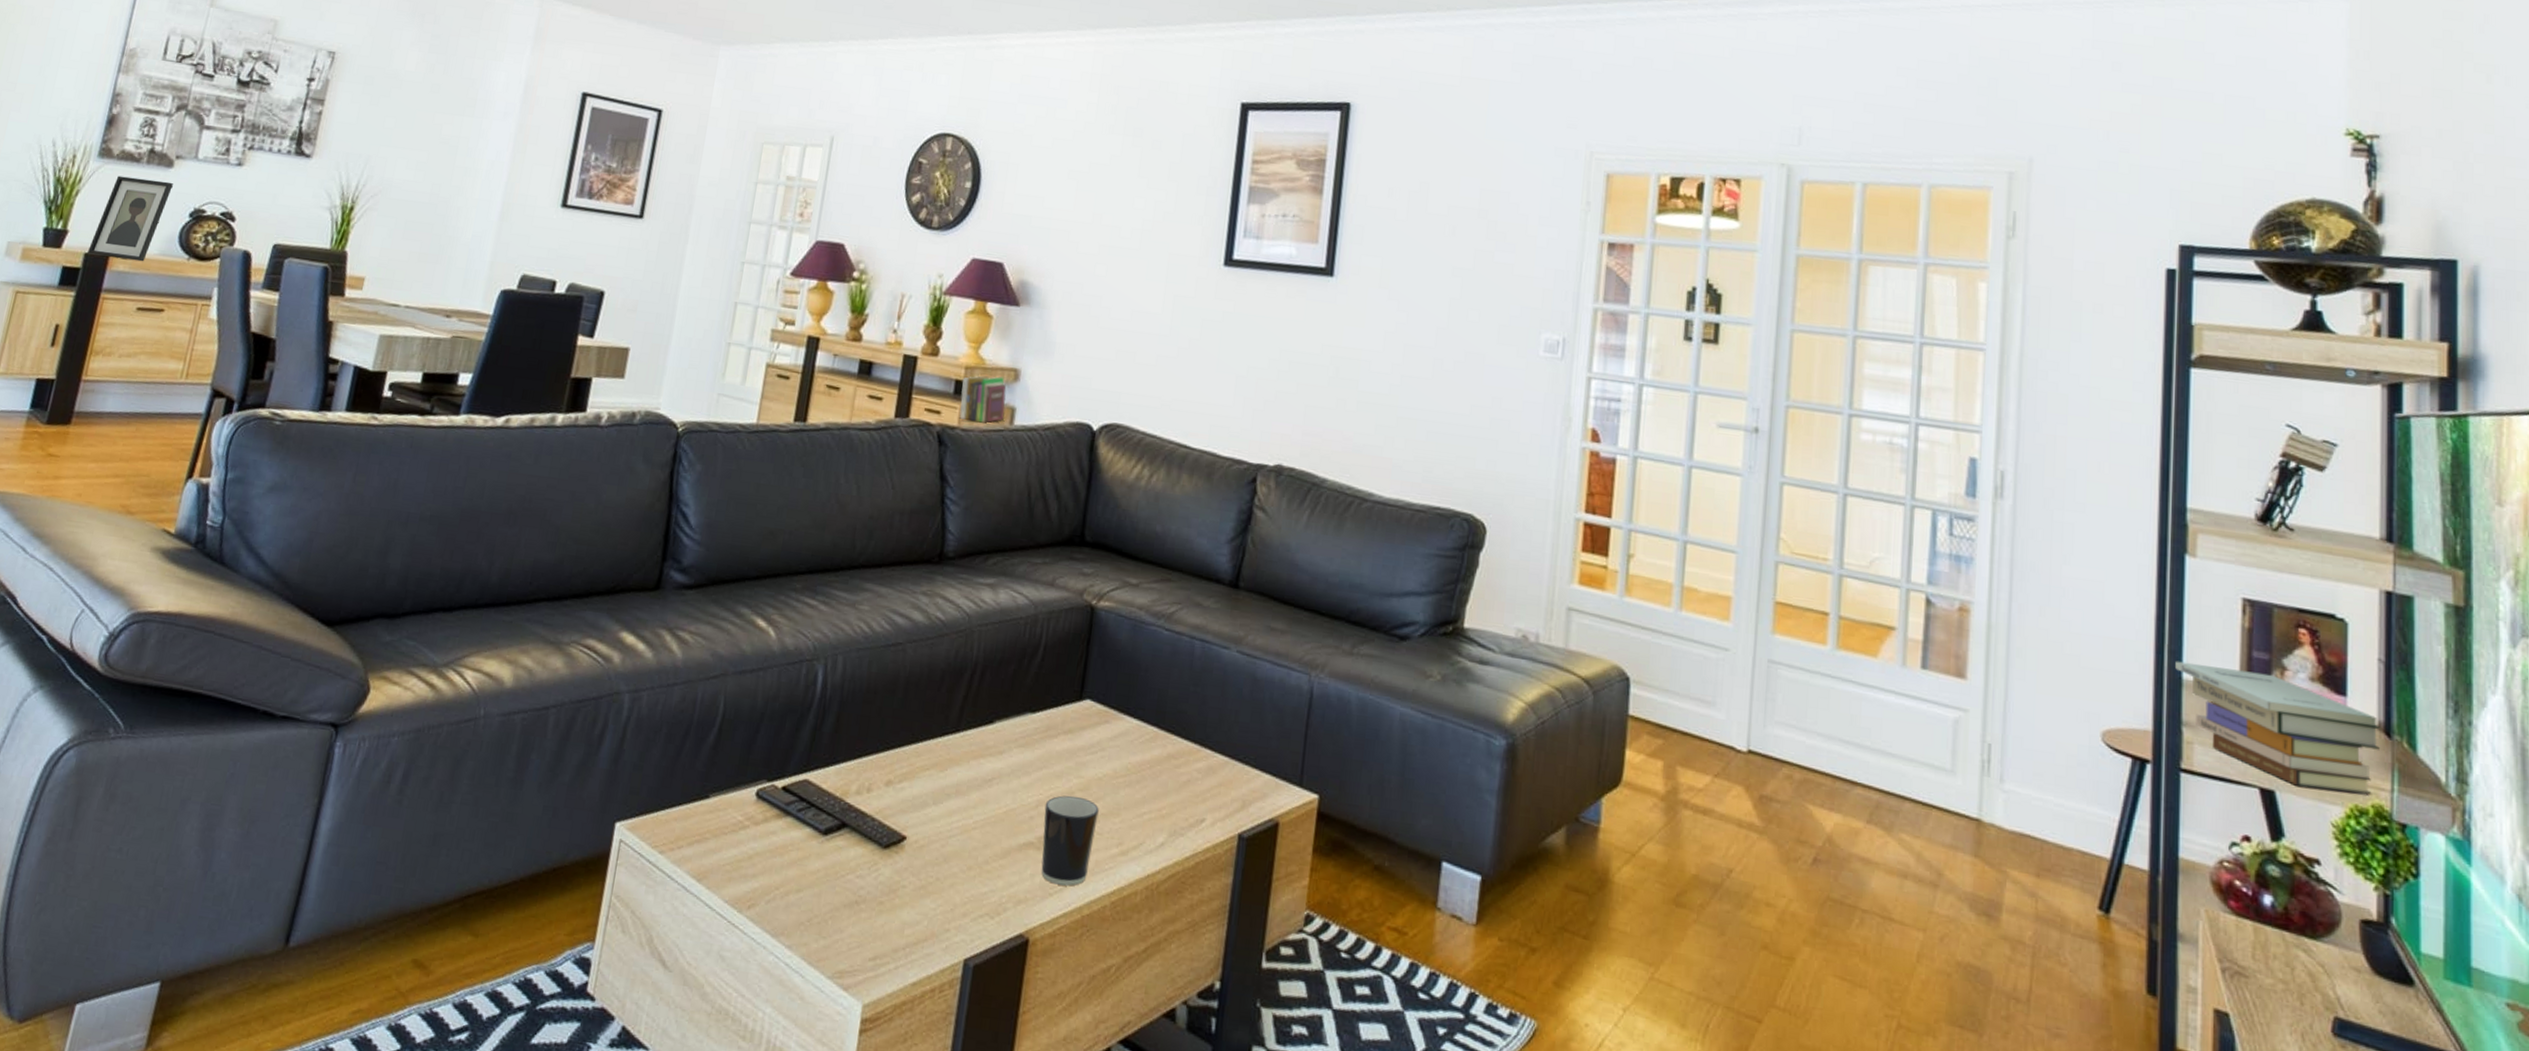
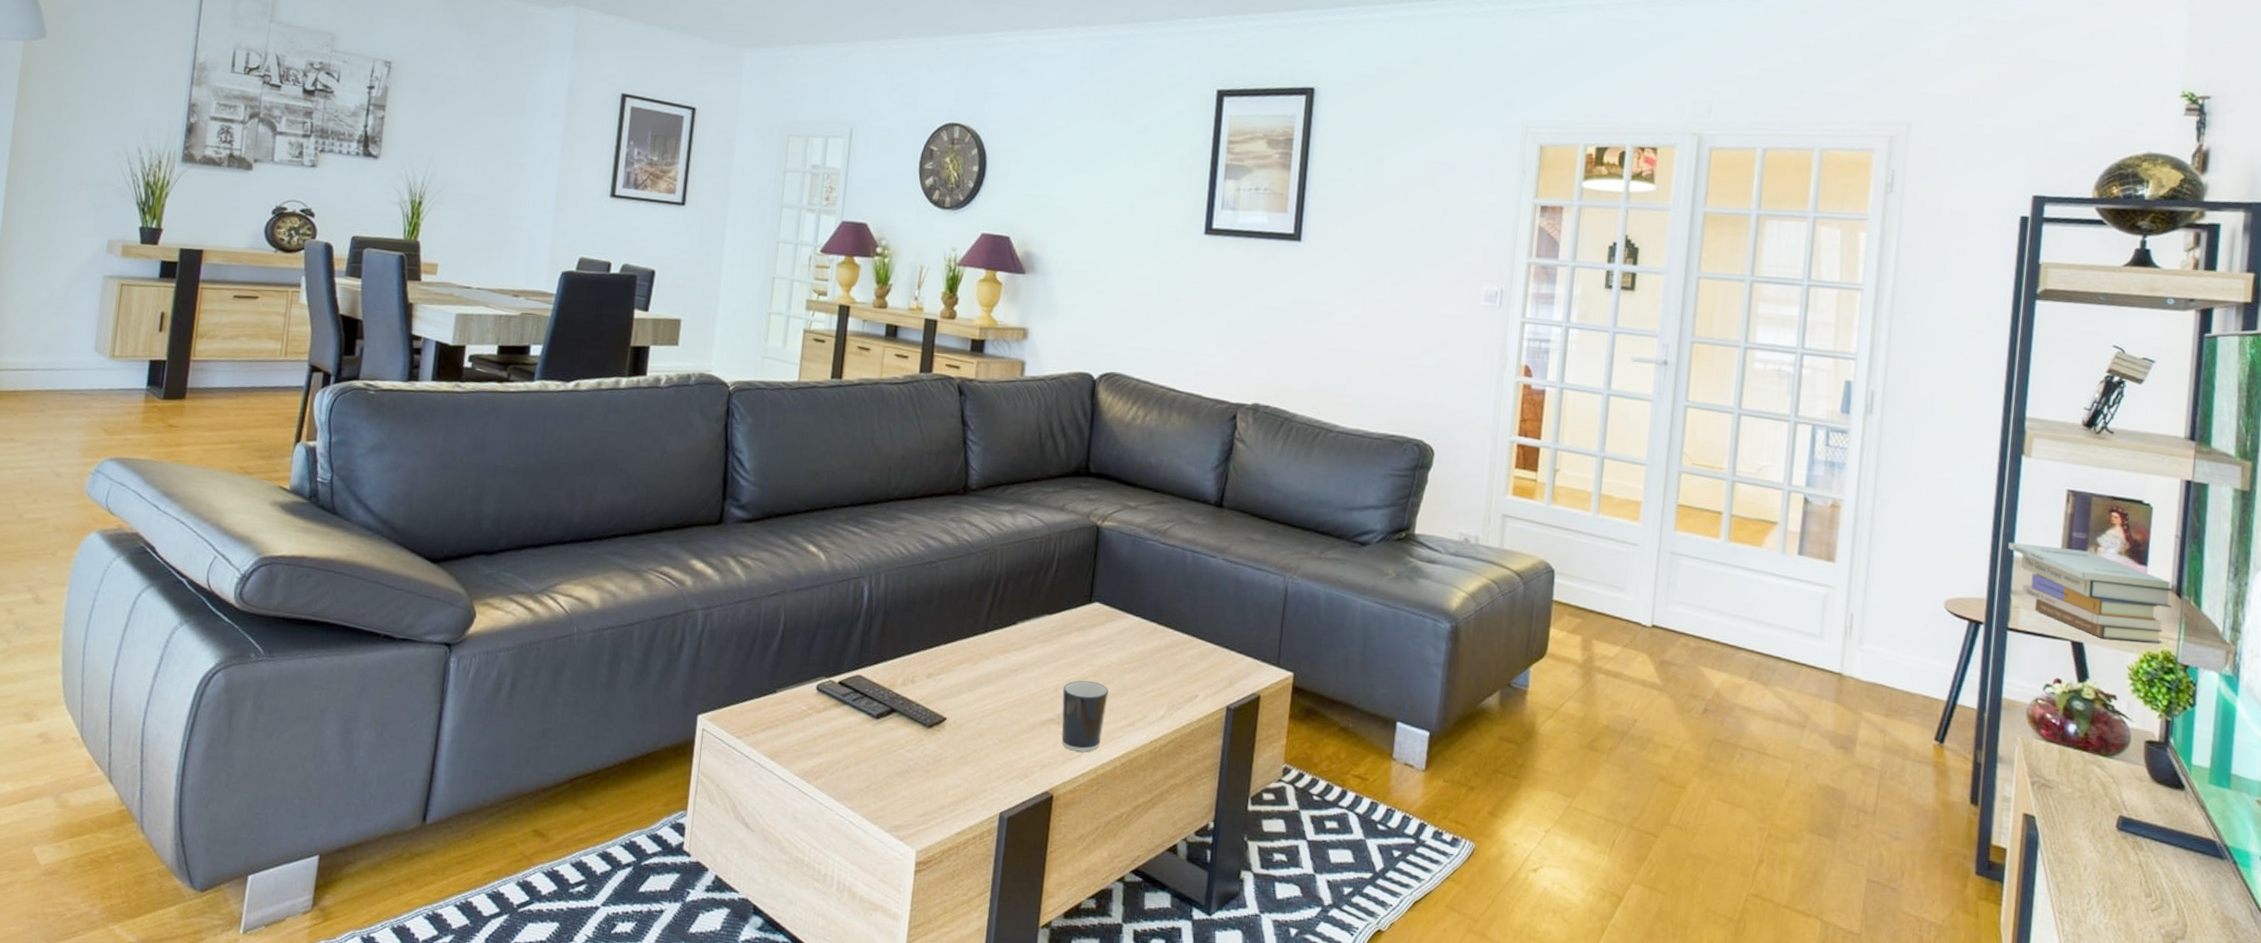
picture frame: present [87,175,173,262] -> none [183,178,254,255]
books: present [959,375,1007,424] -> none [976,335,1017,376]

